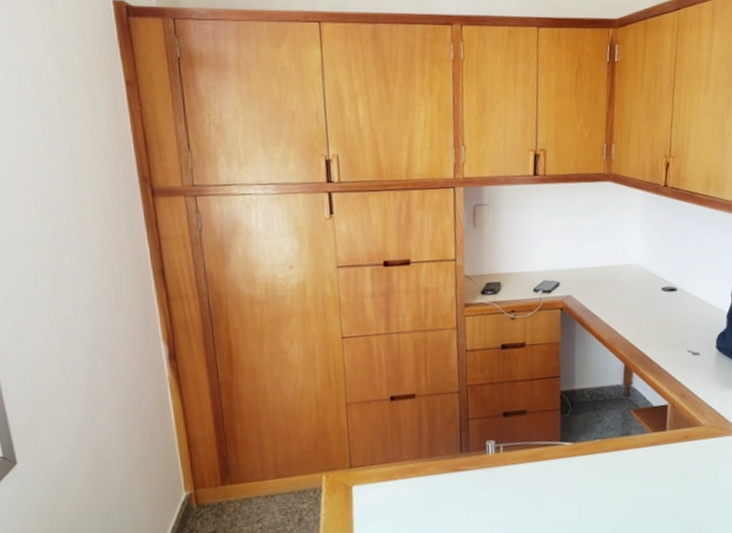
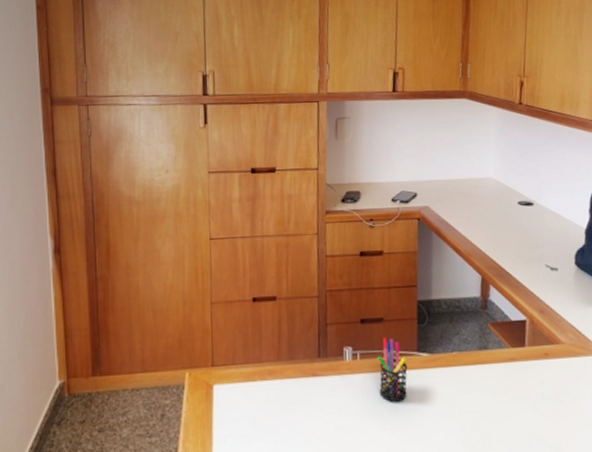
pen holder: none [520,429,551,492] -> present [377,337,408,403]

